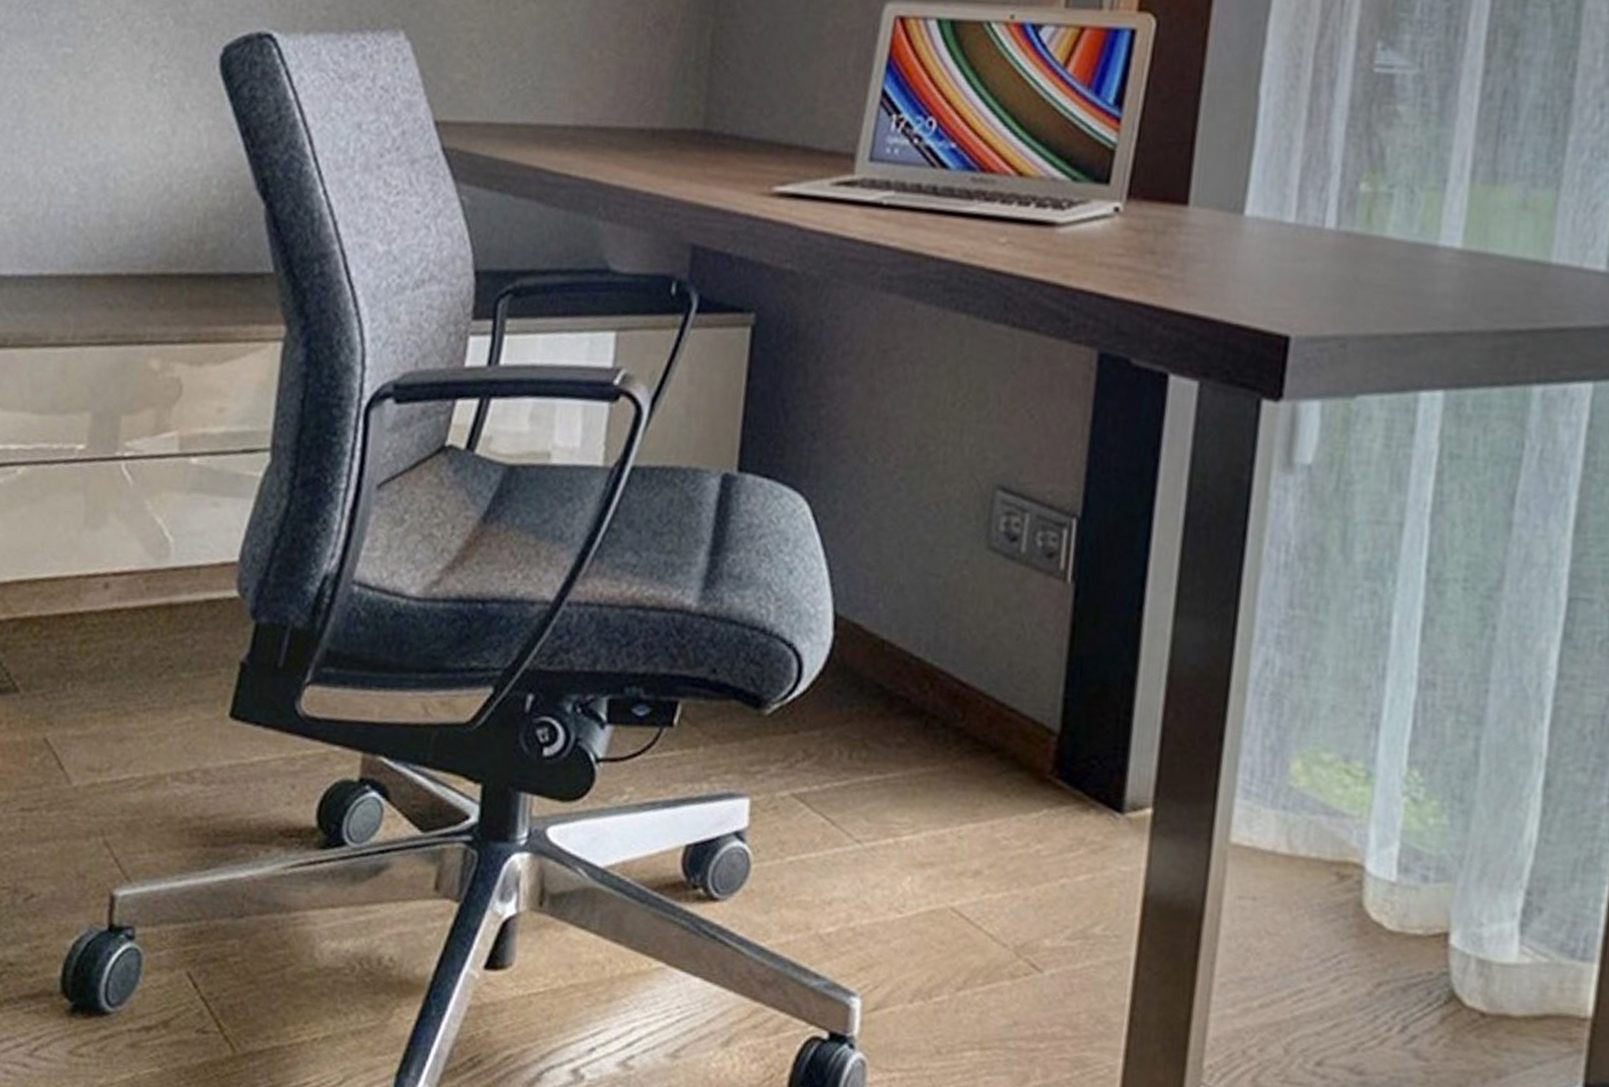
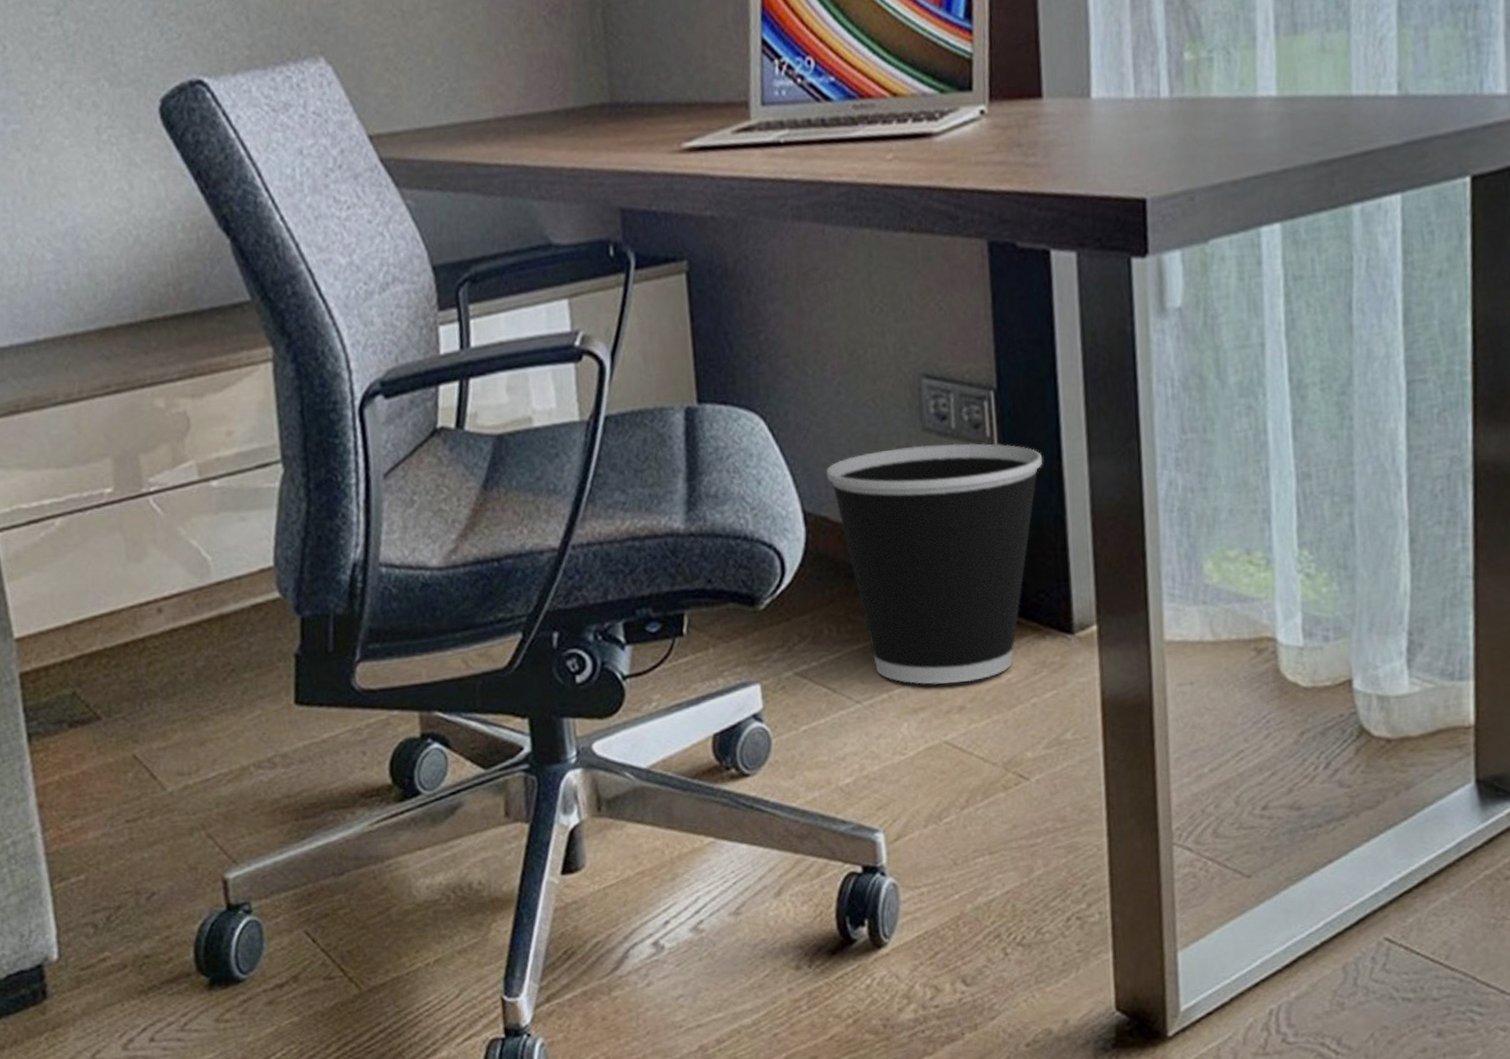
wastebasket: none [868,561,1121,845] -> present [826,443,1043,685]

